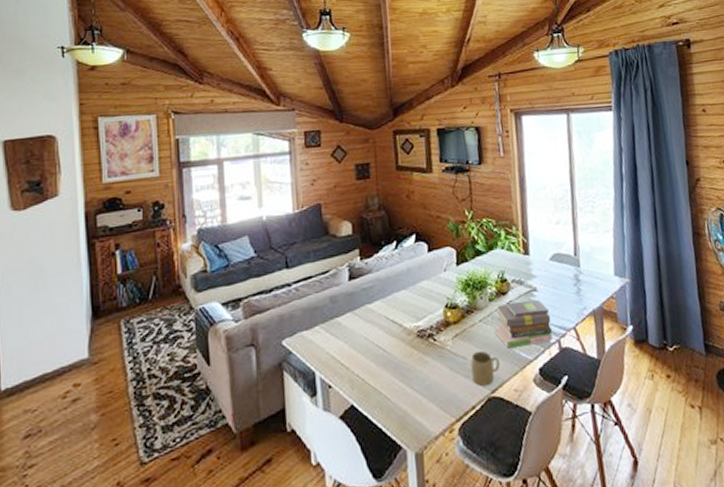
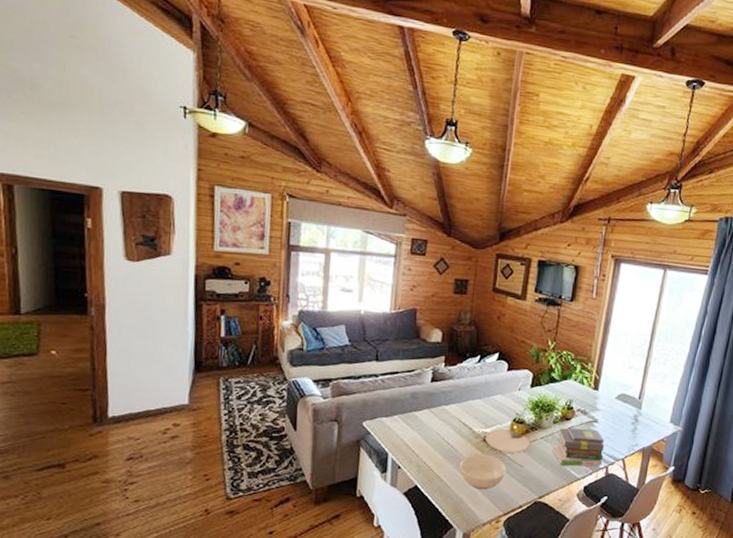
bowl: none [397,351,449,396] -> present [460,453,506,490]
plate: none [418,318,469,346] -> present [484,429,530,453]
mug: present [470,350,500,386] -> none [524,462,551,491]

